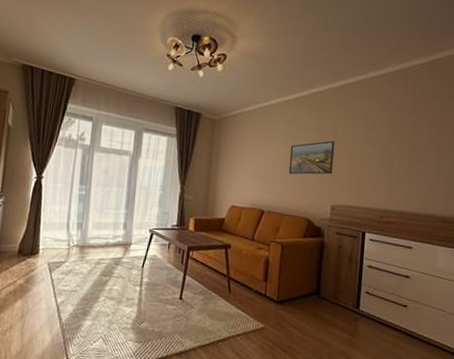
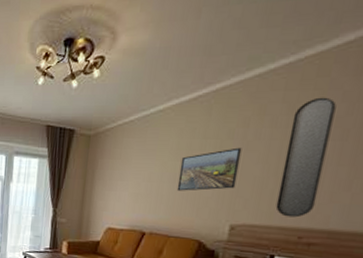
home mirror: none [362,107,394,200] -> present [275,97,337,218]

